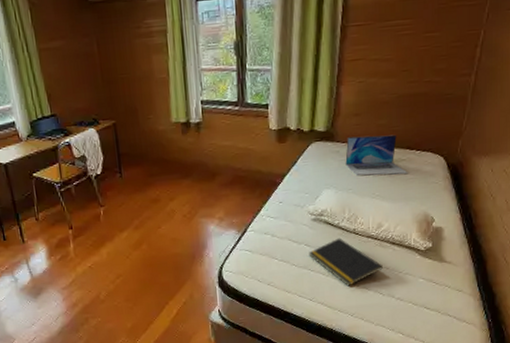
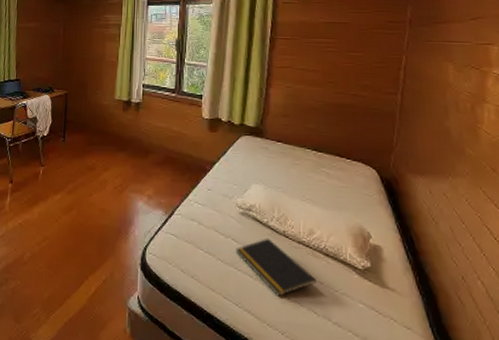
laptop: present [345,134,408,176] -> none [274,136,339,182]

